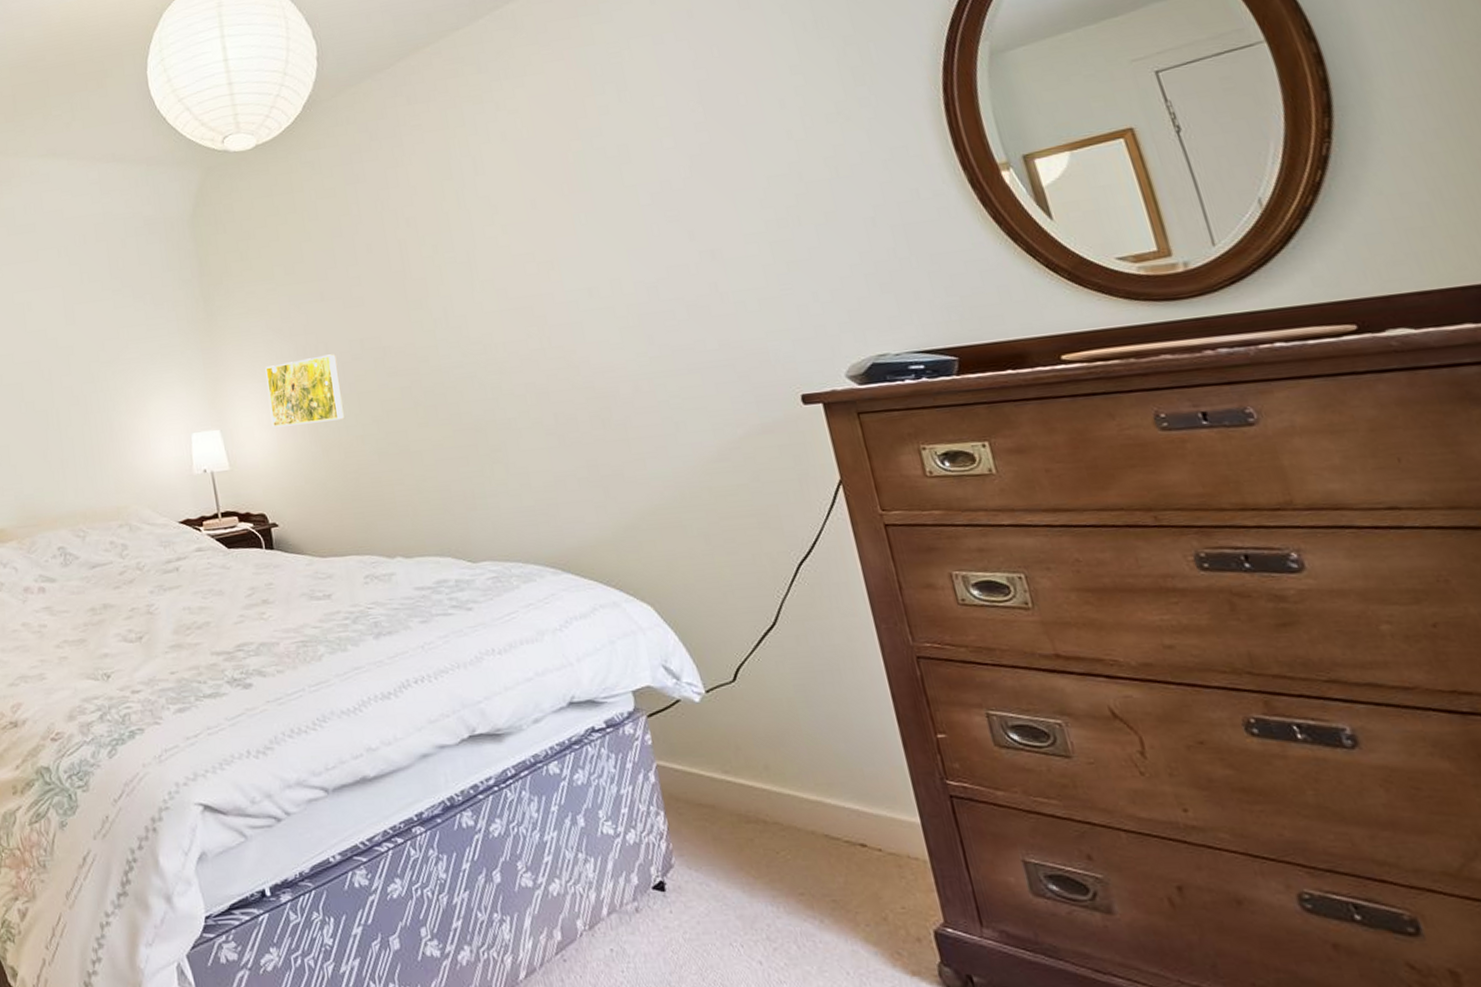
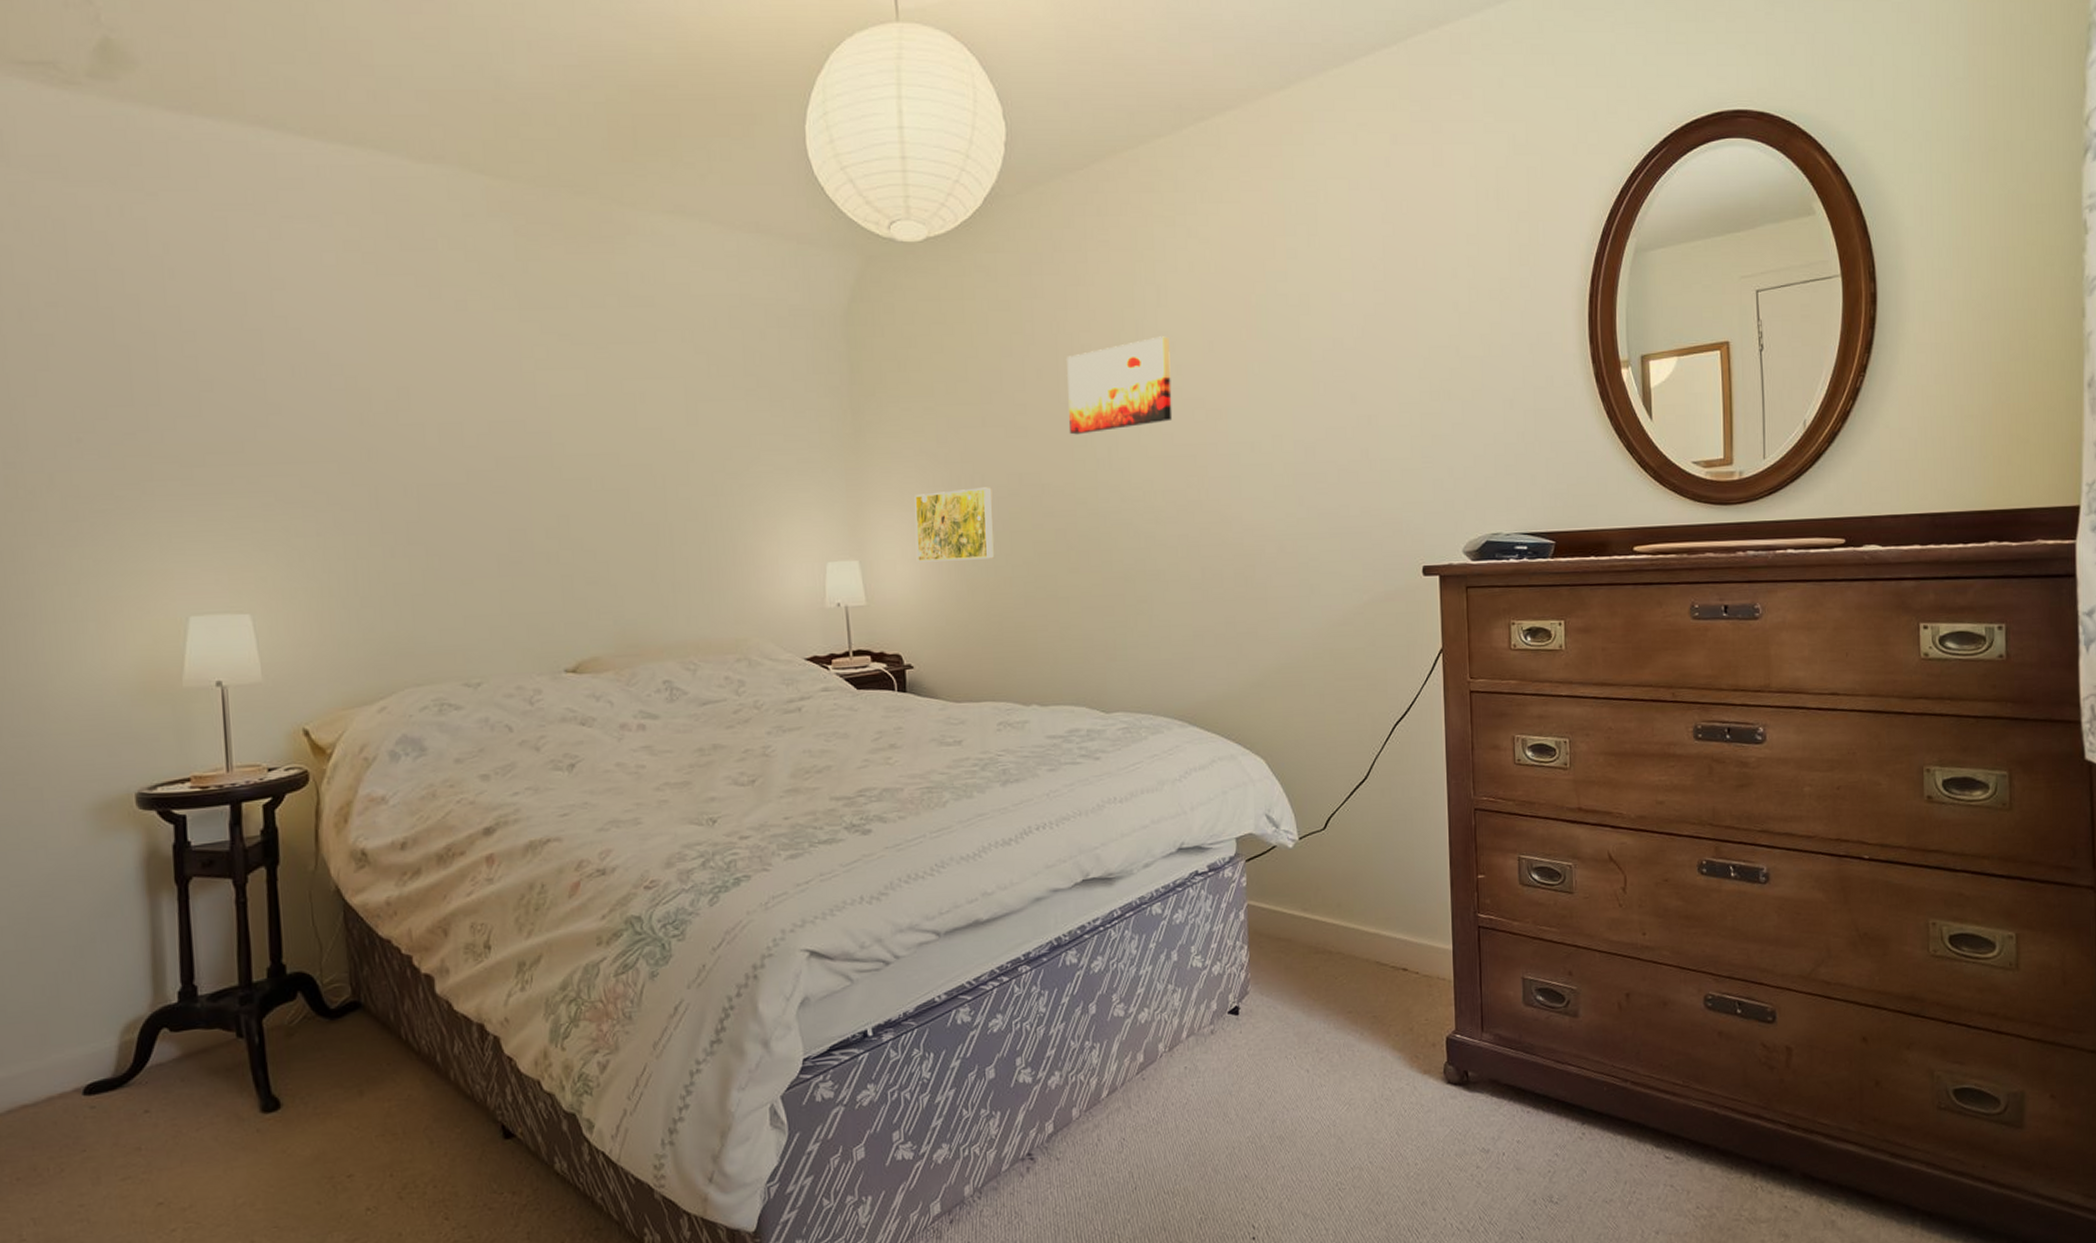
wall art: none [393,201,504,300] -> present [1067,336,1173,435]

